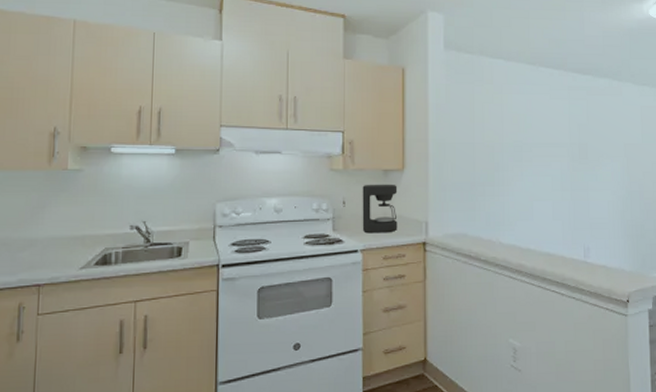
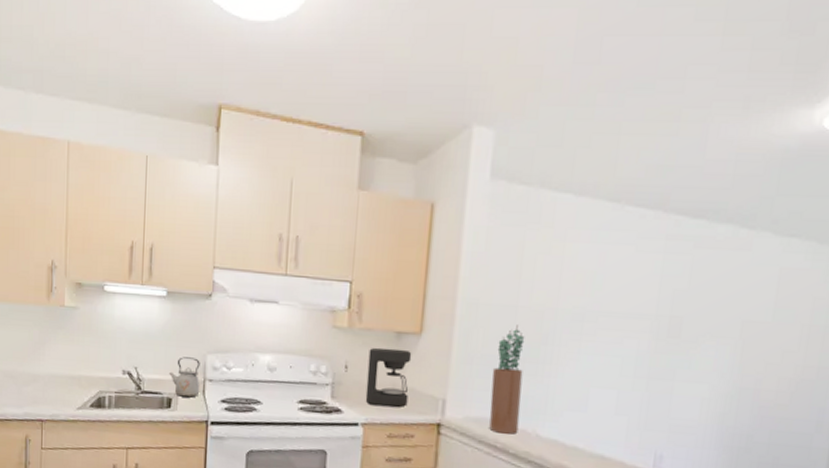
kettle: none [179,207,211,245] -> present [169,357,200,398]
vase: none [461,157,486,245] -> present [489,324,525,435]

